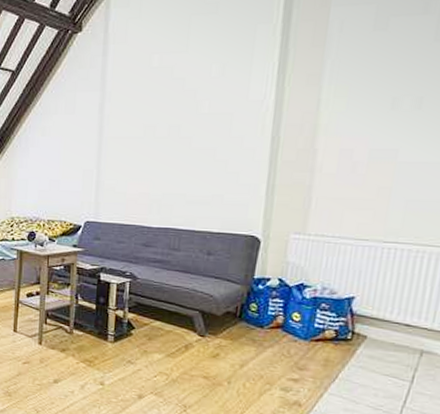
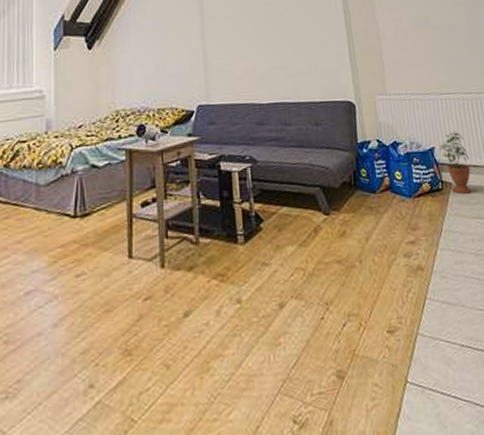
potted plant: none [361,284,402,351] -> present [439,130,472,194]

